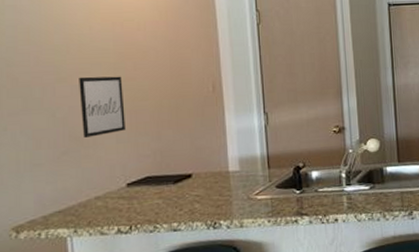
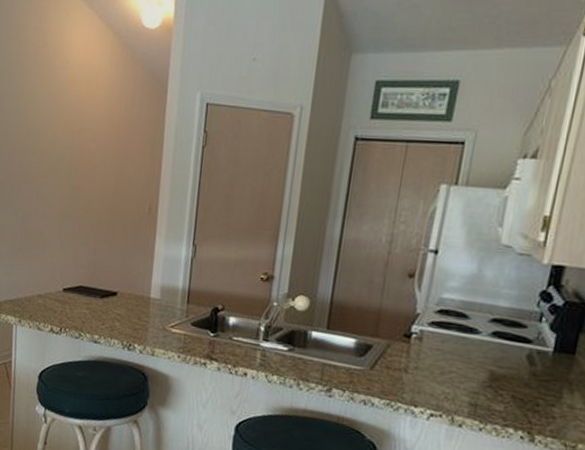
wall art: present [79,76,126,138] -> none [36,181,73,239]

